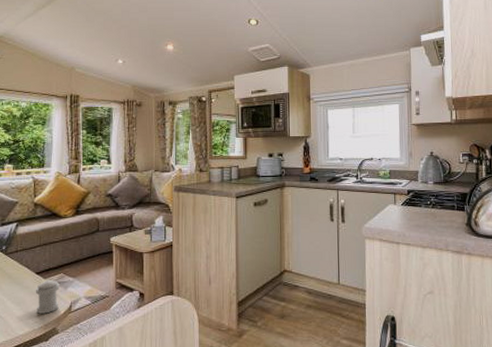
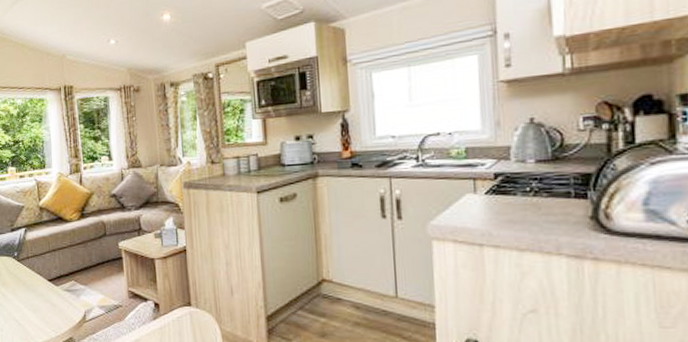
pepper shaker: present [35,279,60,314] -> none [49,287,74,322]

